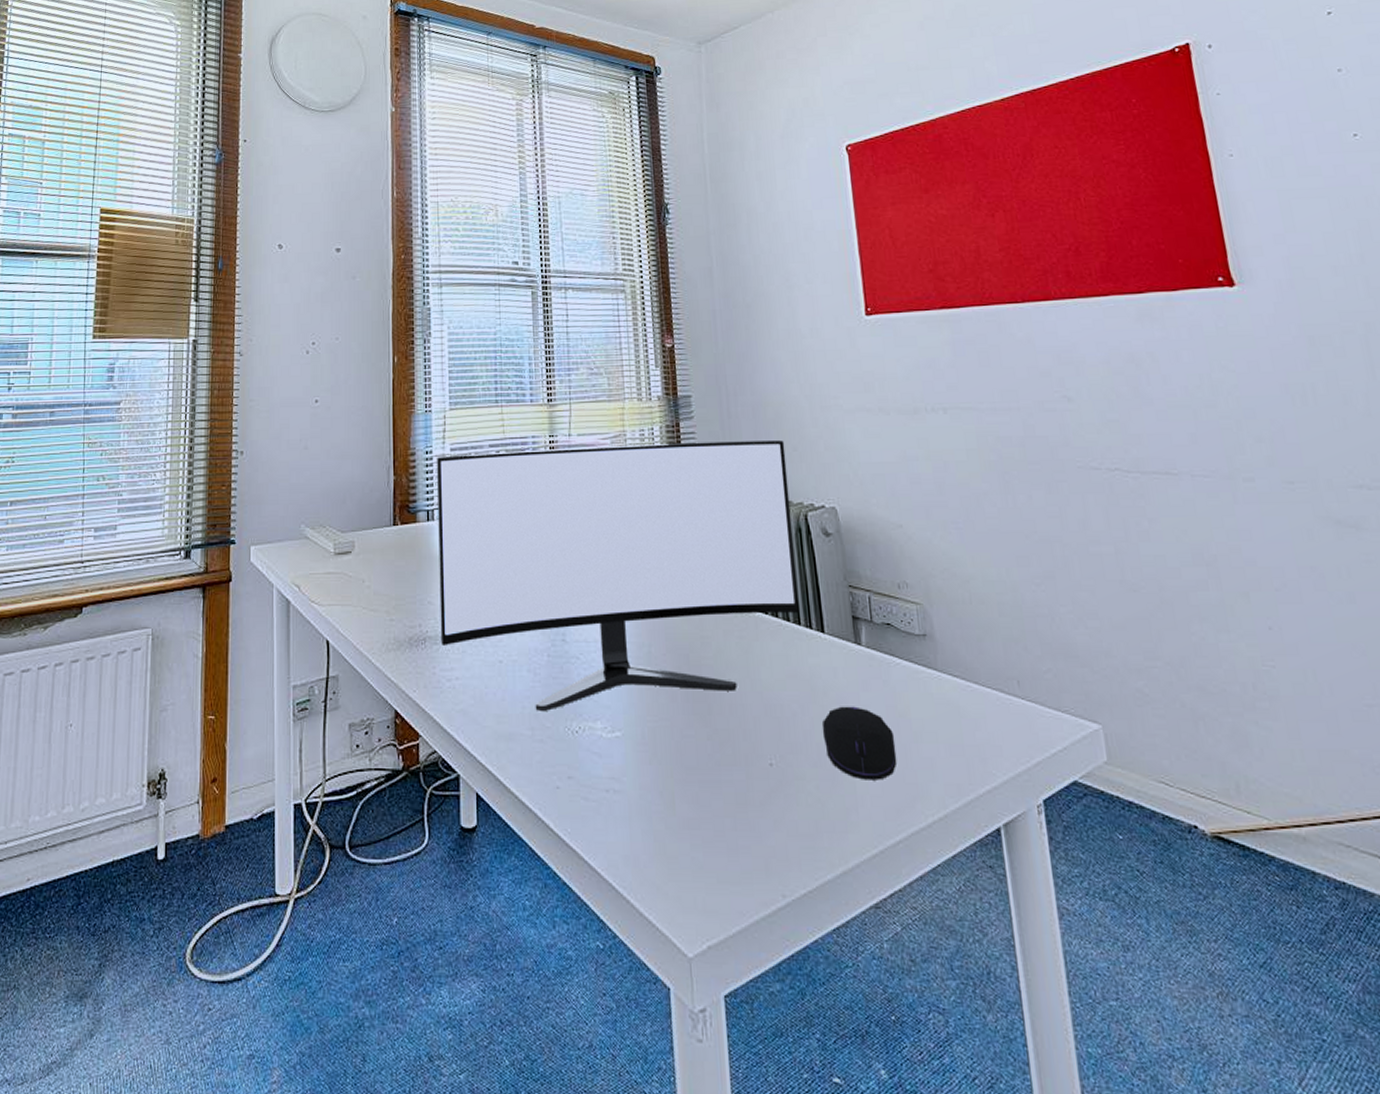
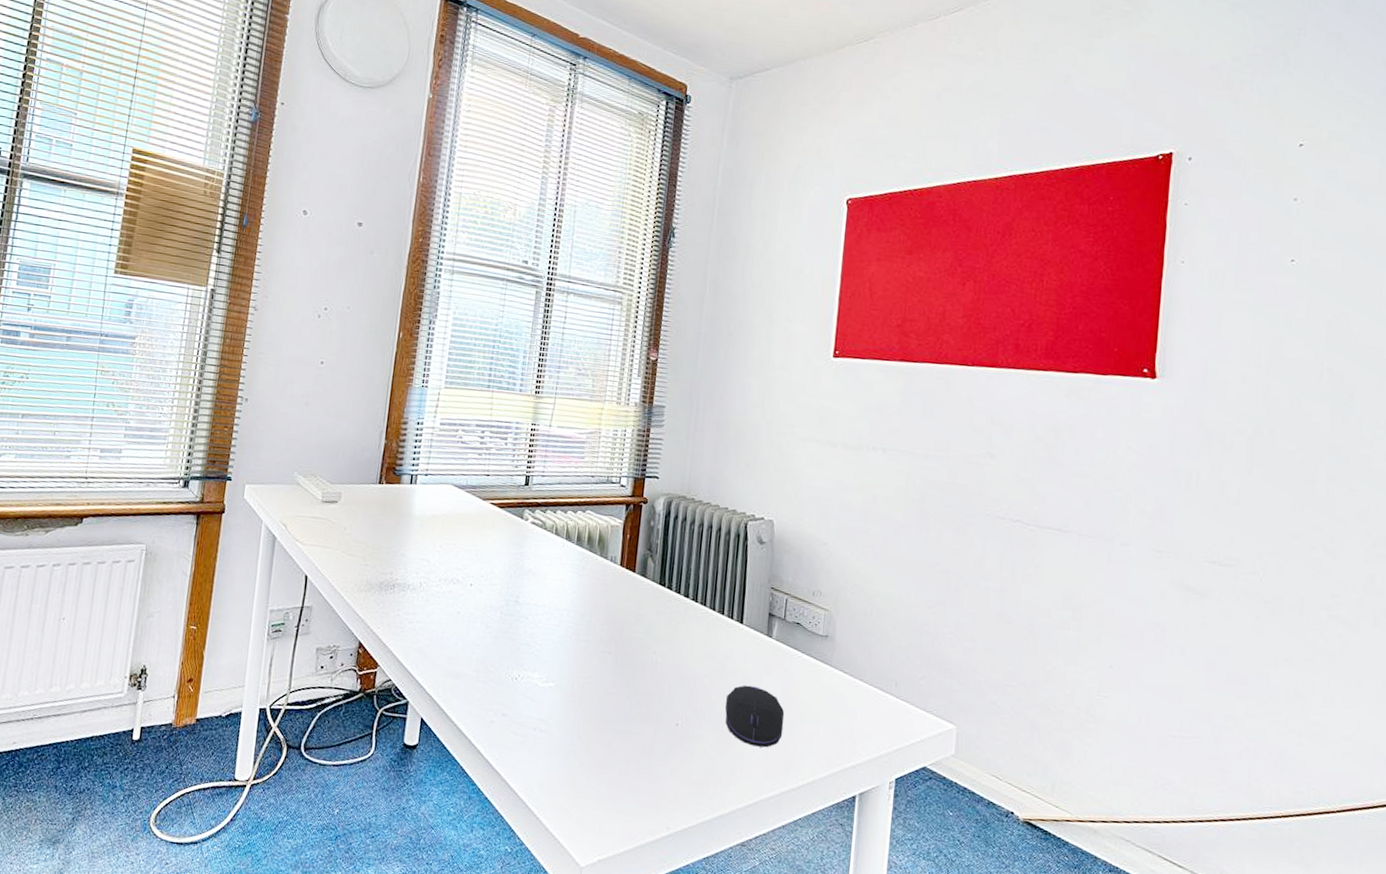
monitor: present [437,440,799,712] -> none [407,428,740,662]

